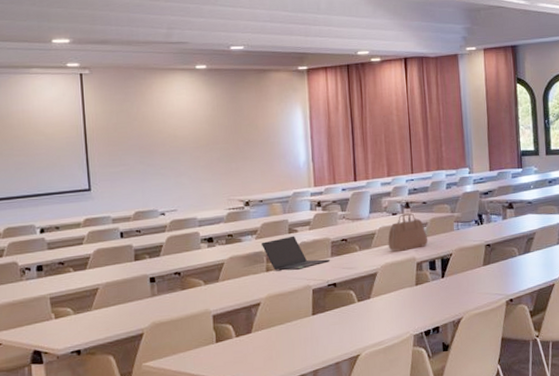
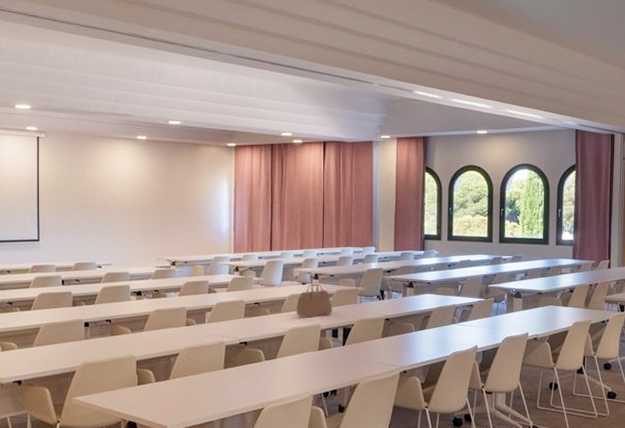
laptop: present [262,235,330,271] -> none [184,296,243,328]

